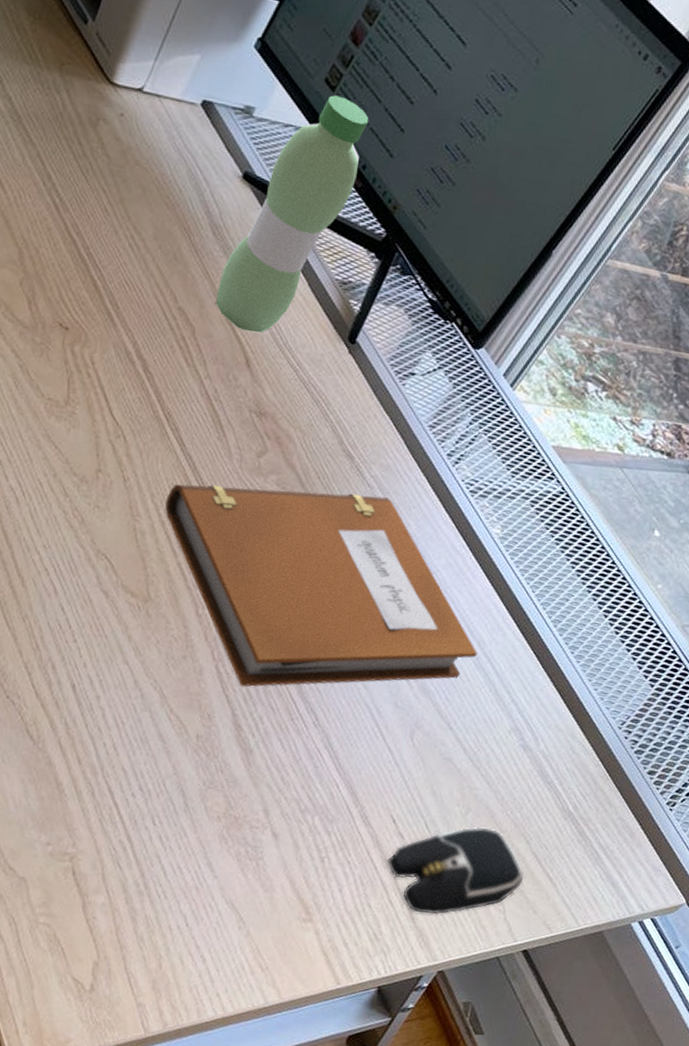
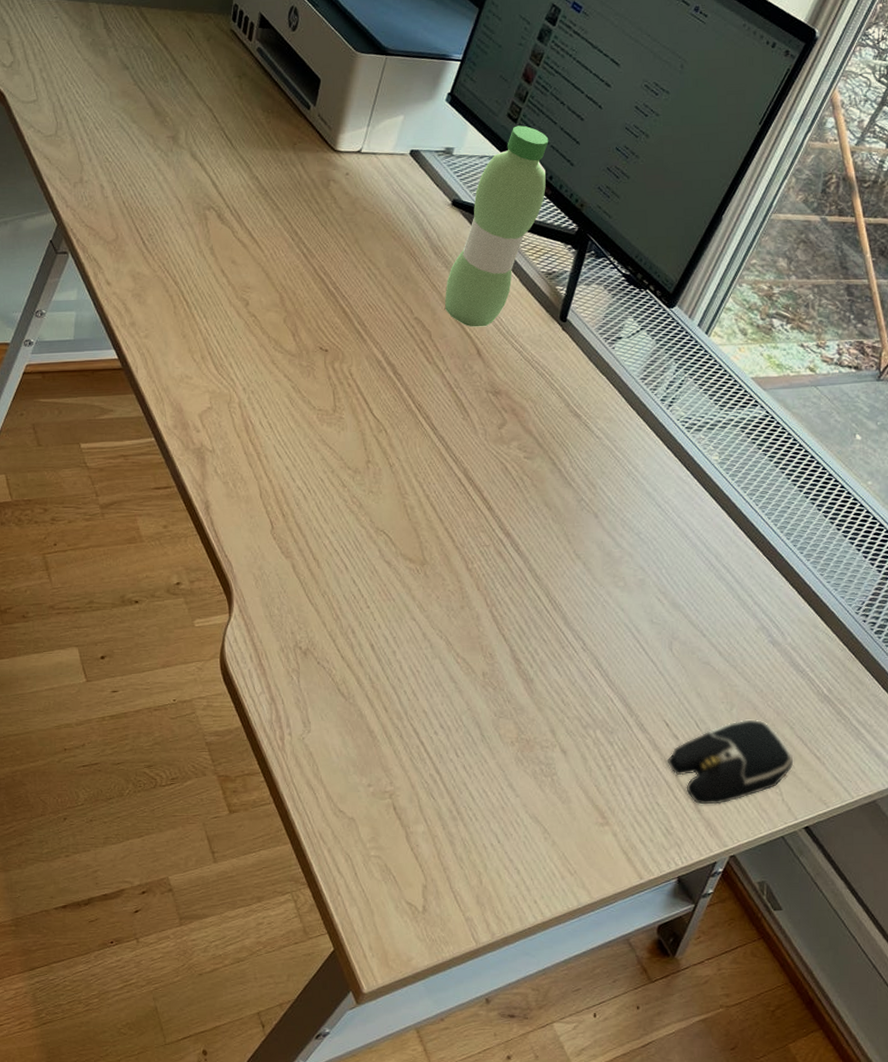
notebook: present [165,484,478,687] -> none [427,445,717,626]

